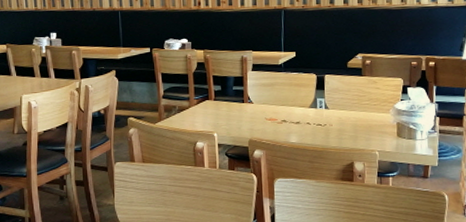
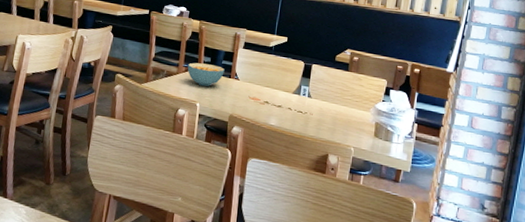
cereal bowl: none [198,92,237,116] -> present [187,62,225,87]

